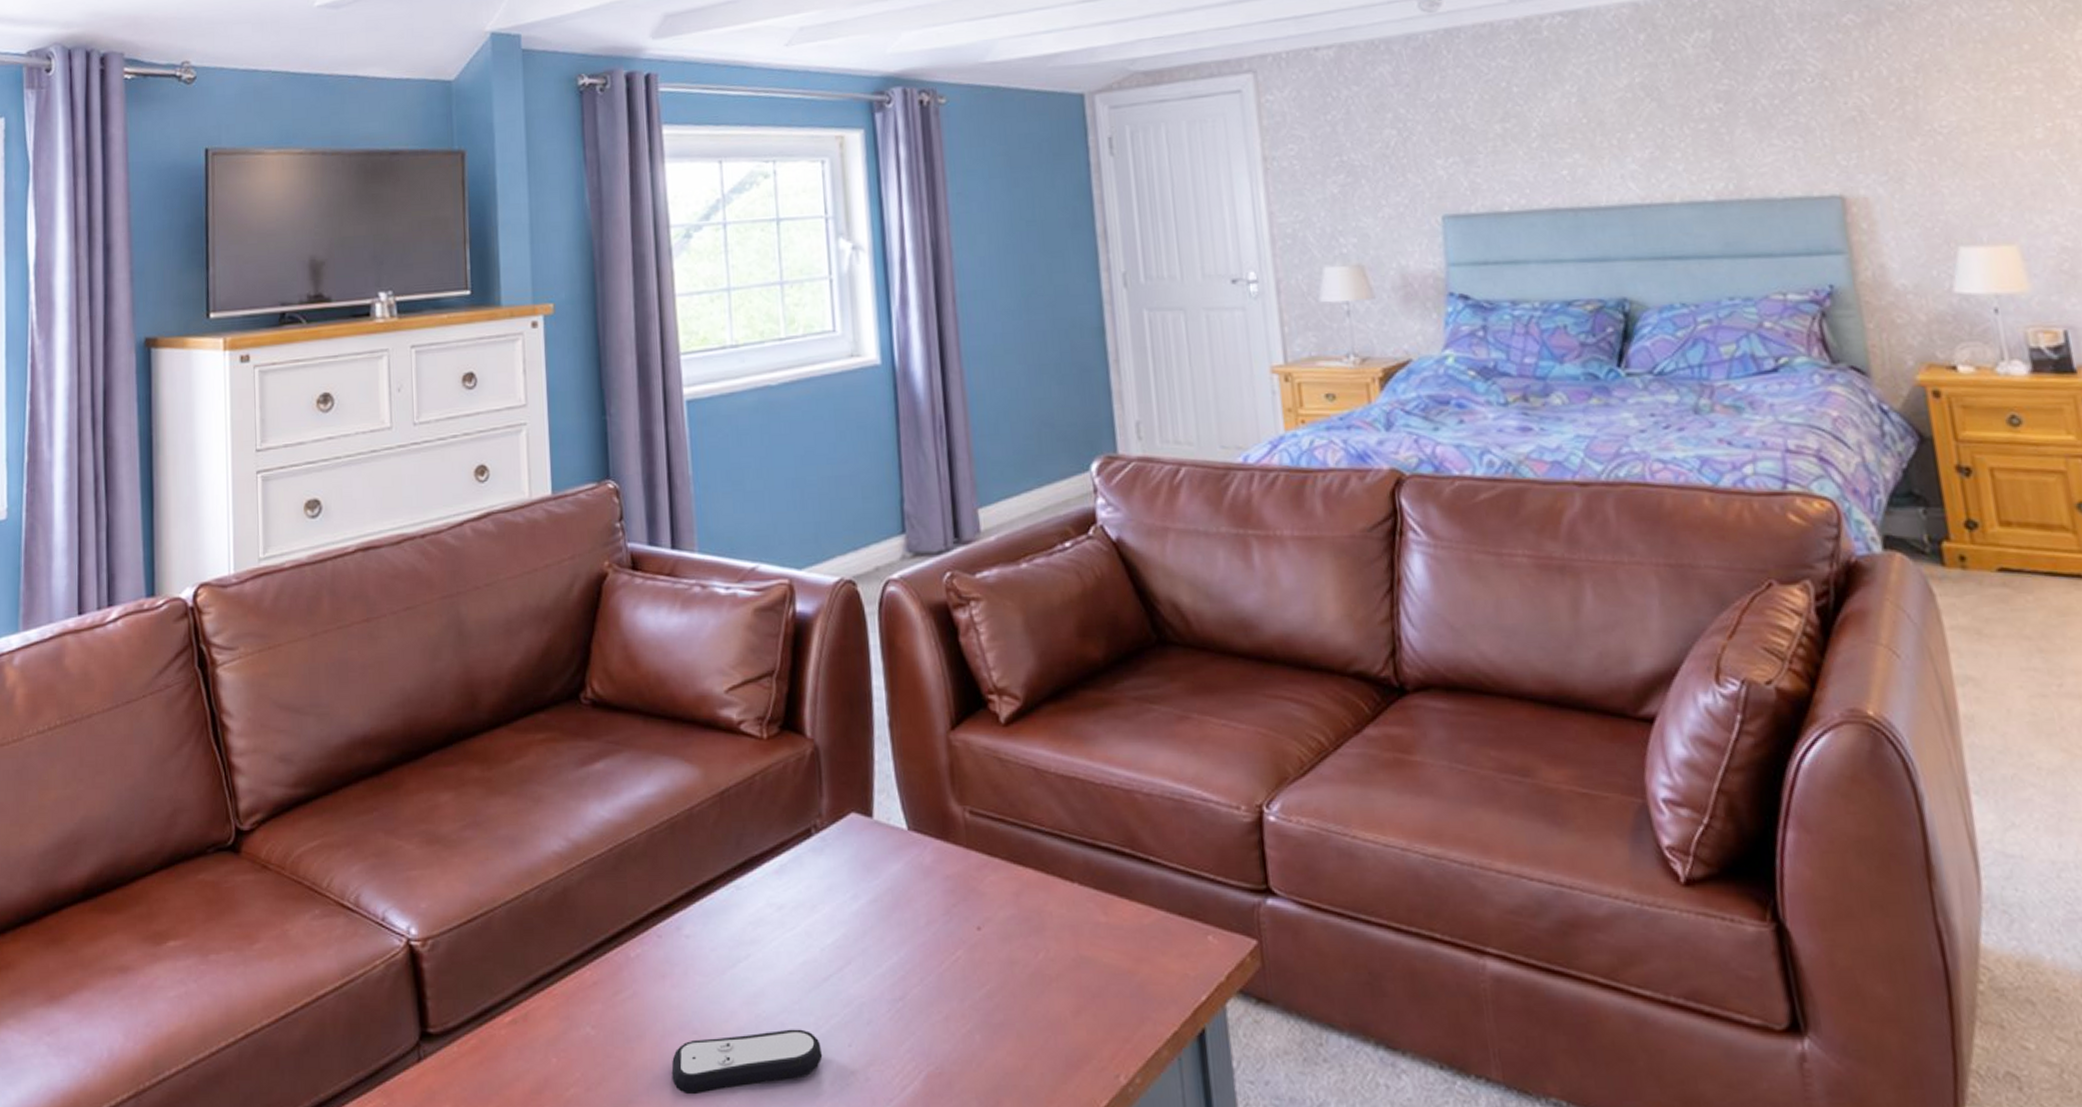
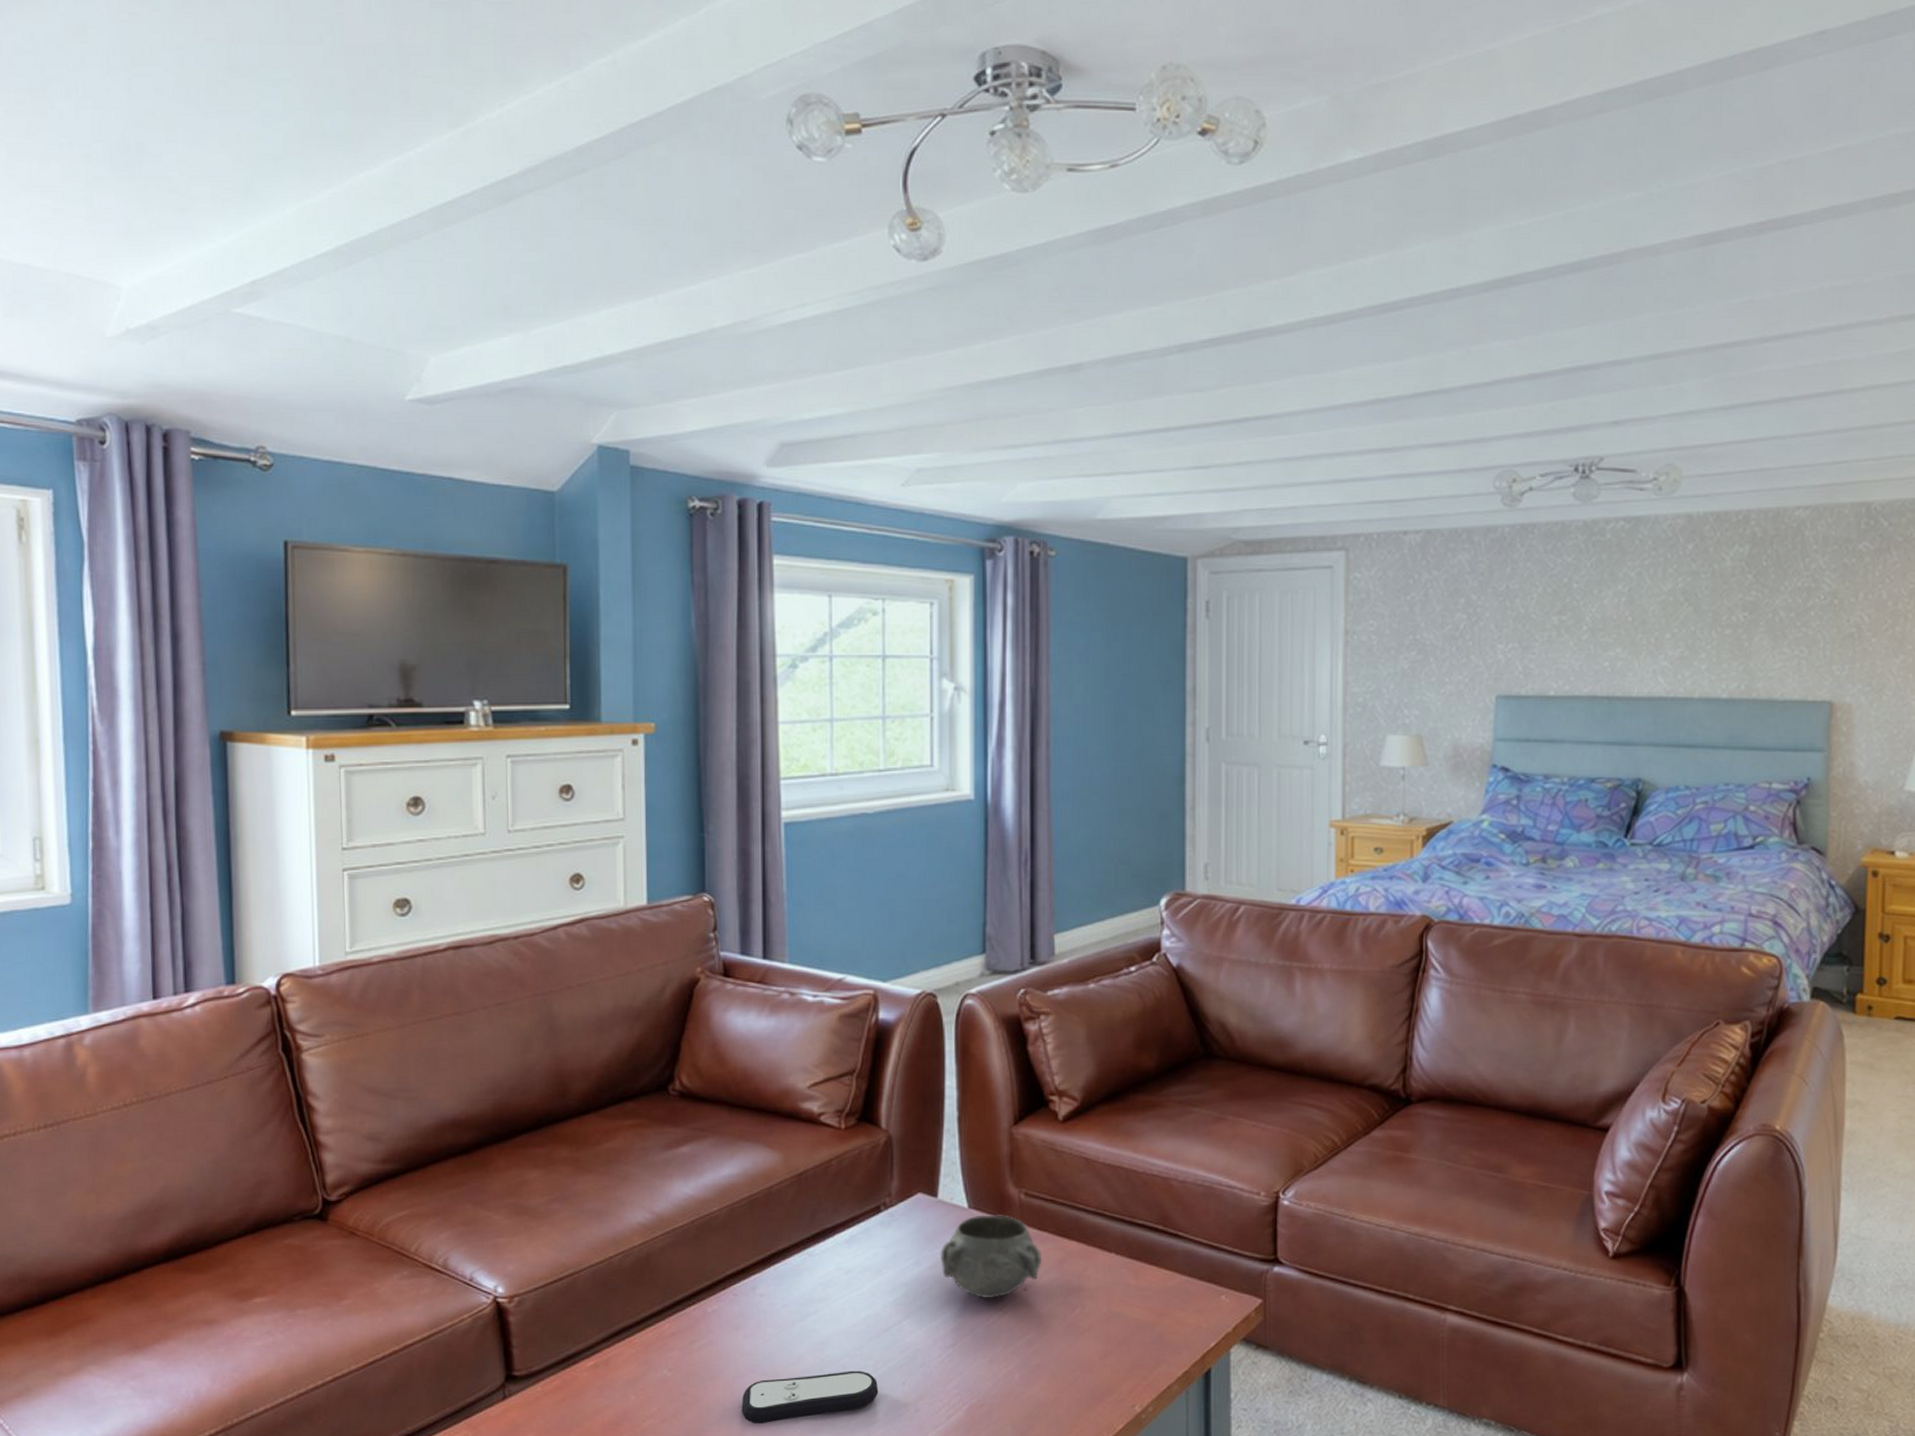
decorative bowl: none [880,837,996,941] -> present [941,1215,1043,1299]

